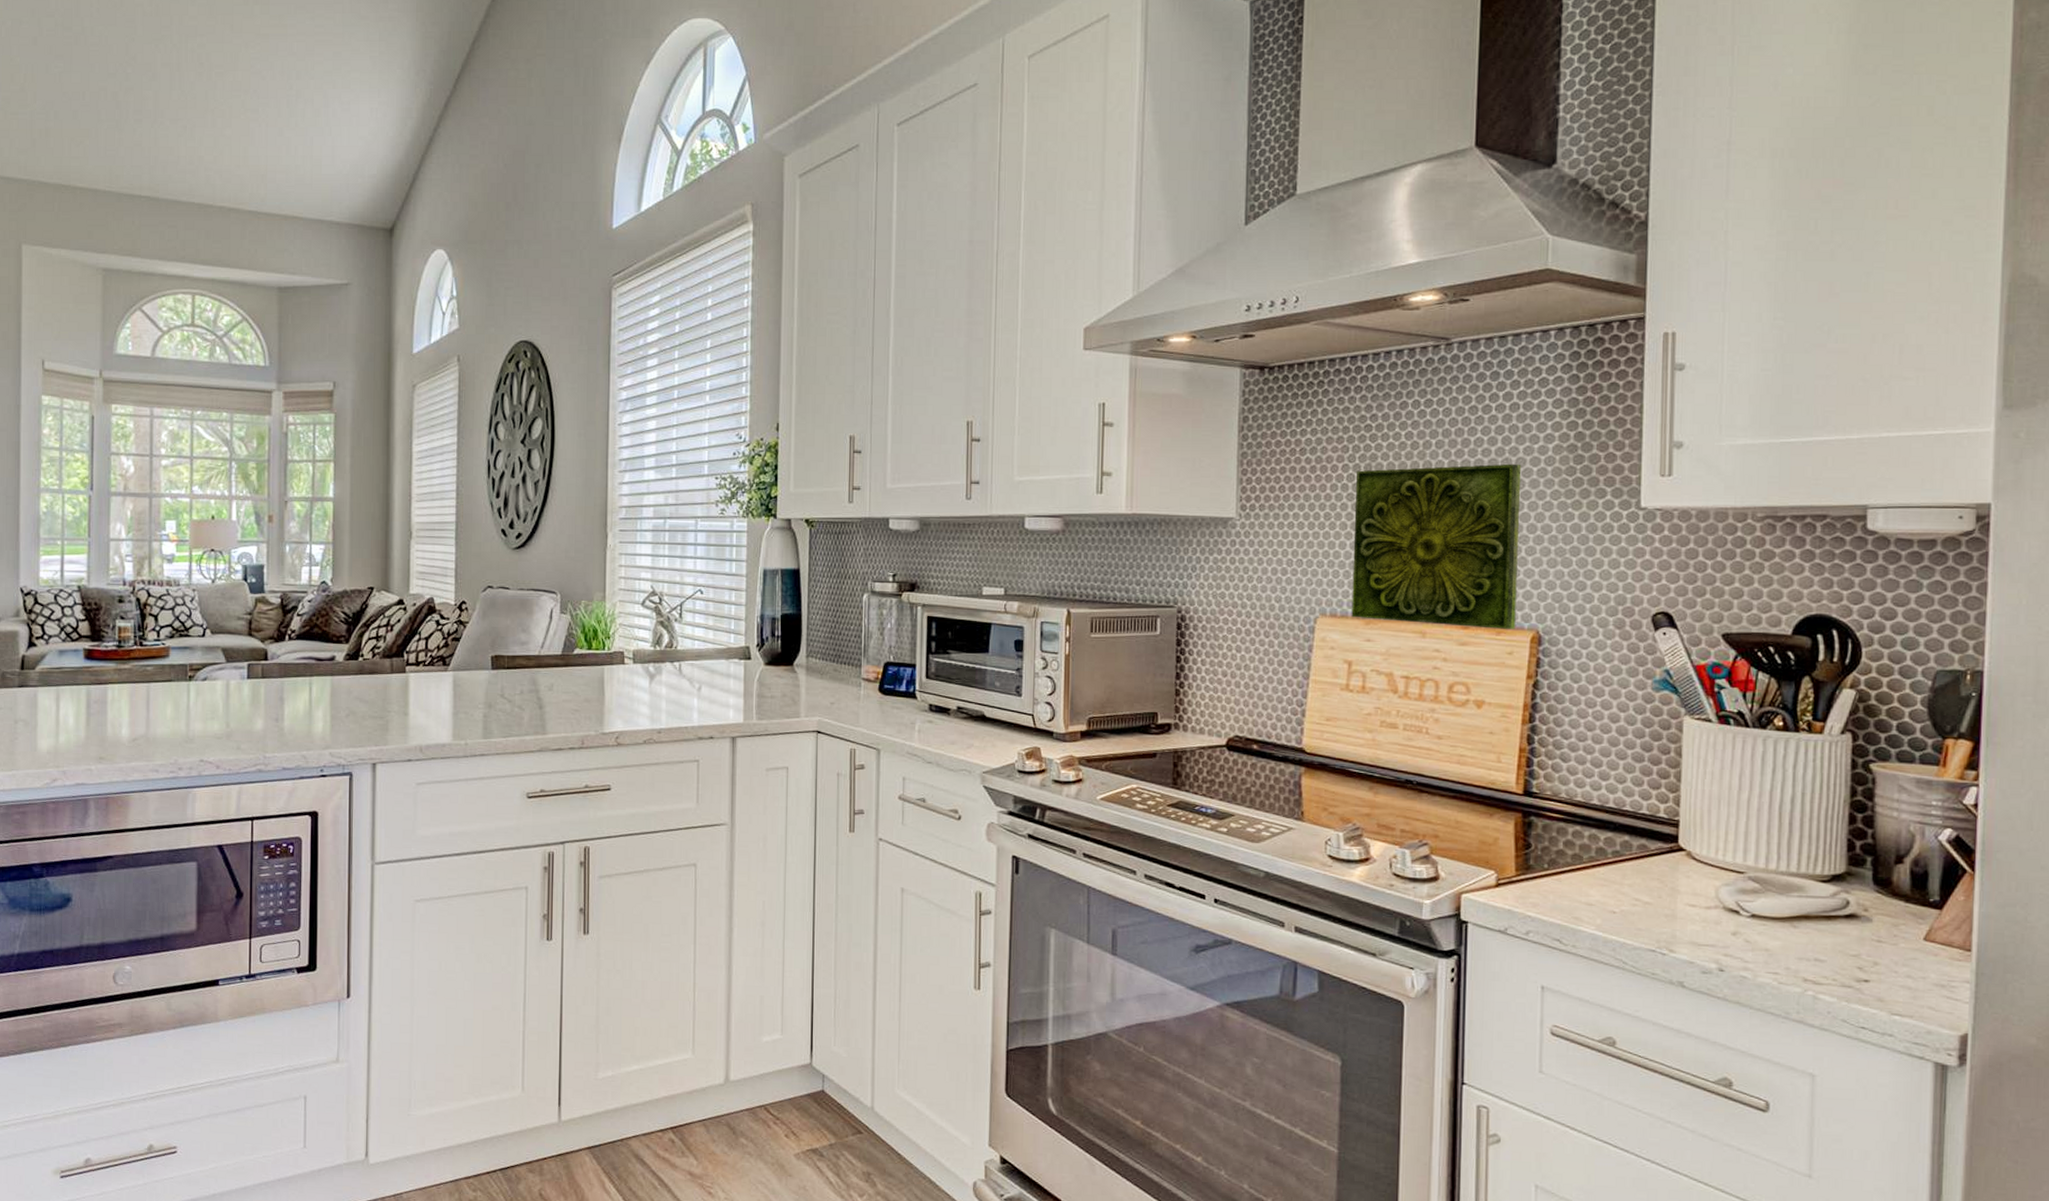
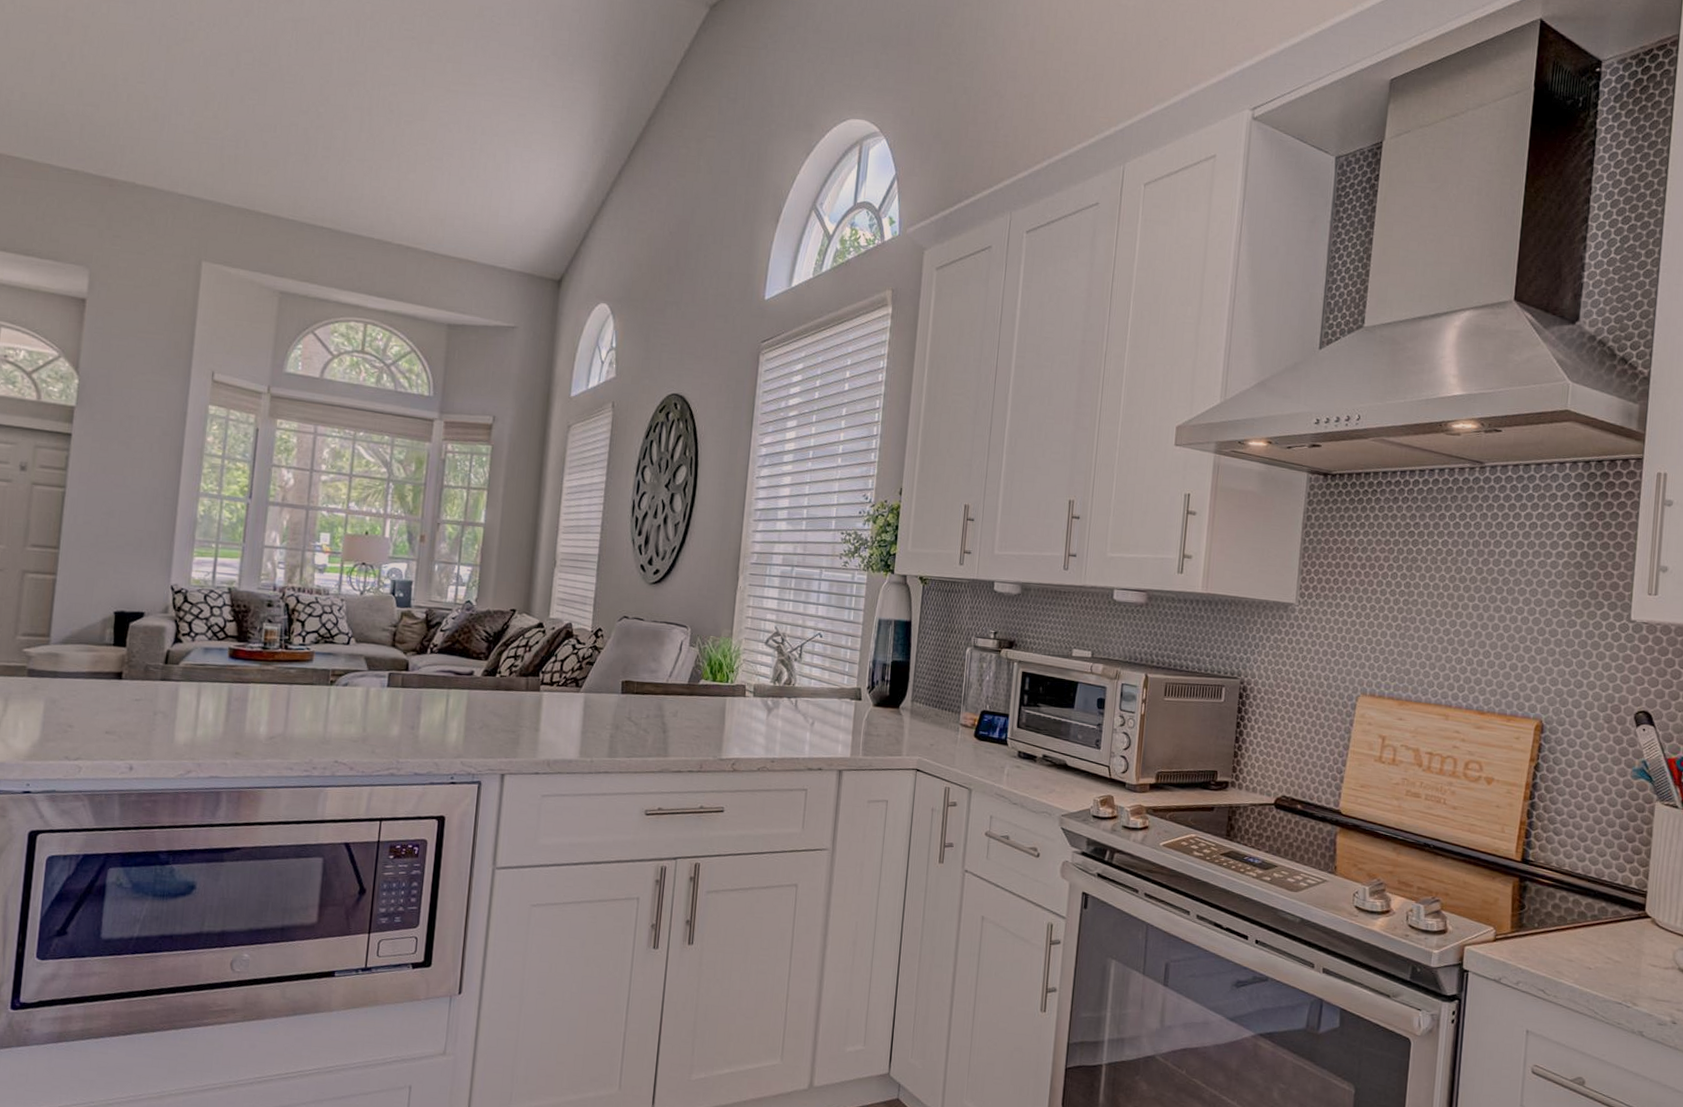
decorative tile: present [1351,463,1522,629] -> none [1387,570,1536,718]

